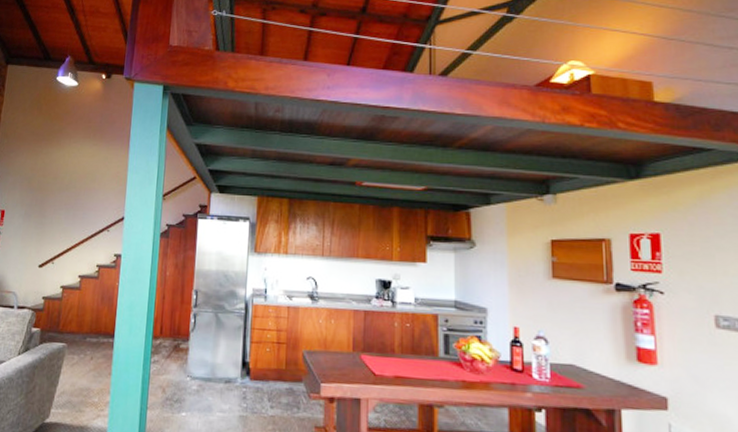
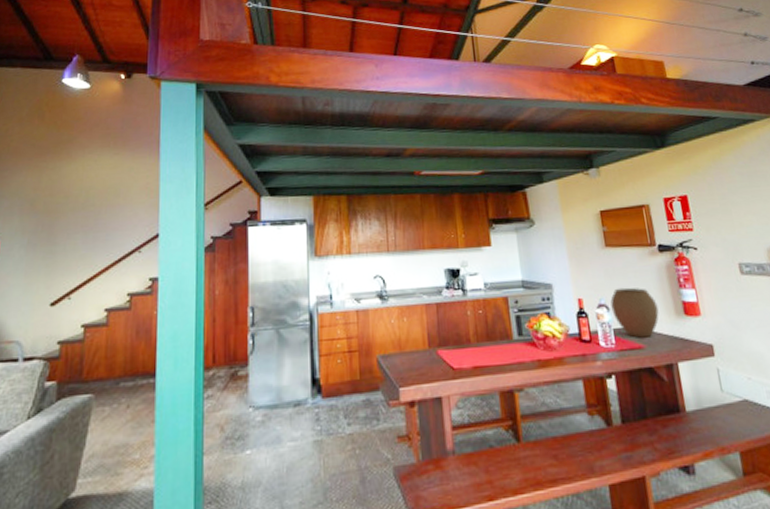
vase: none [550,322,606,378] -> present [610,287,659,338]

